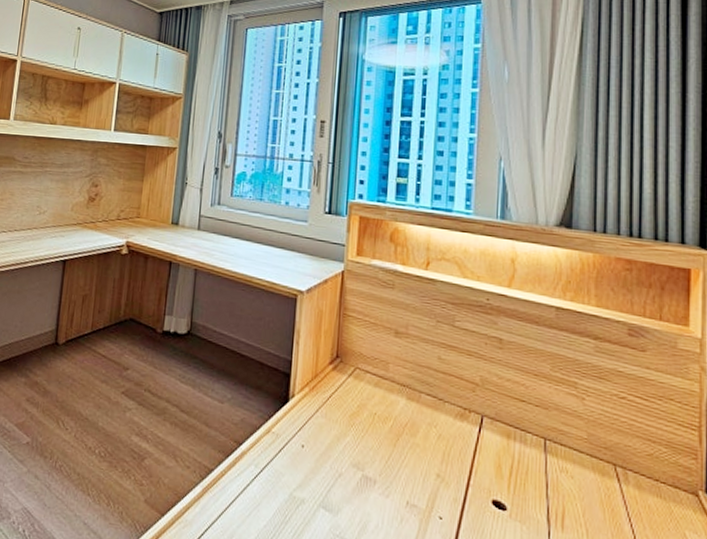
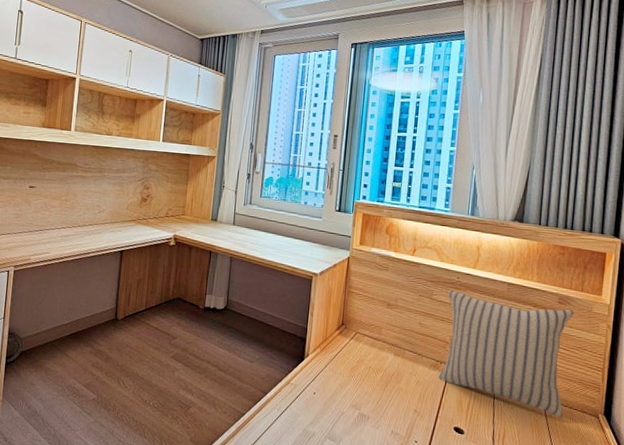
pillow: none [466,315,651,494] -> present [438,290,574,418]

